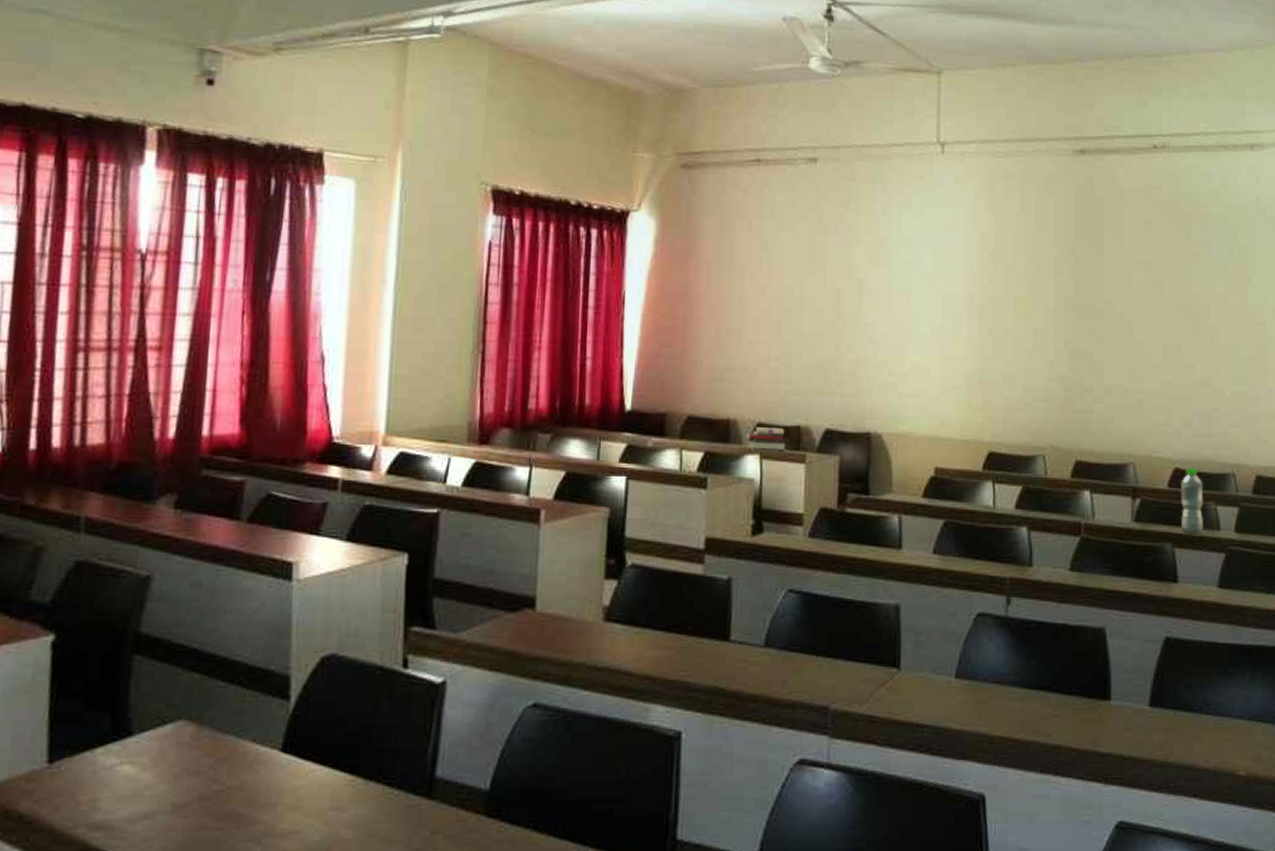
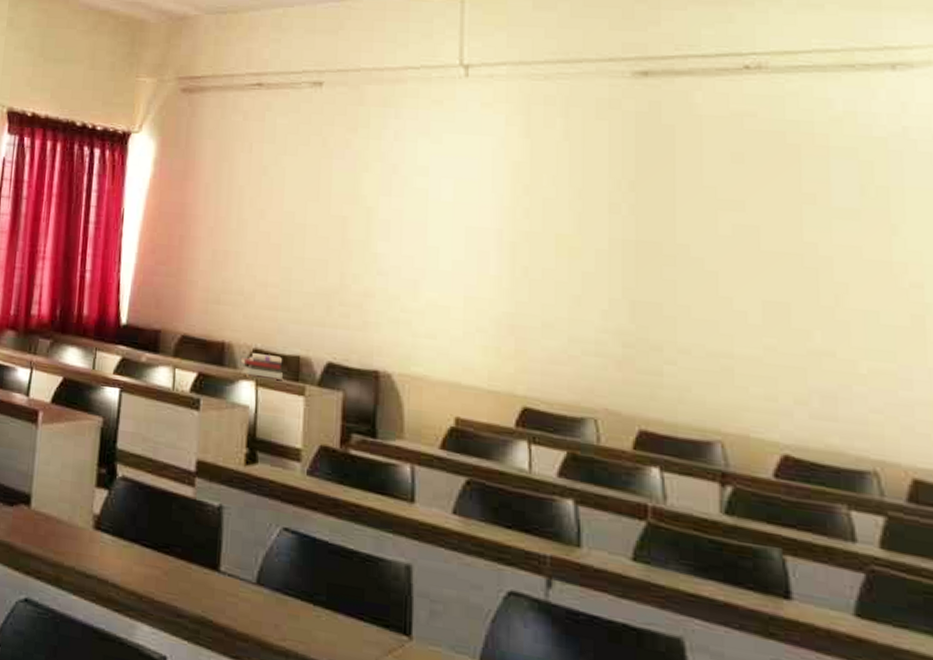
water bottle: present [1181,467,1204,535] -> none [793,457,831,544]

